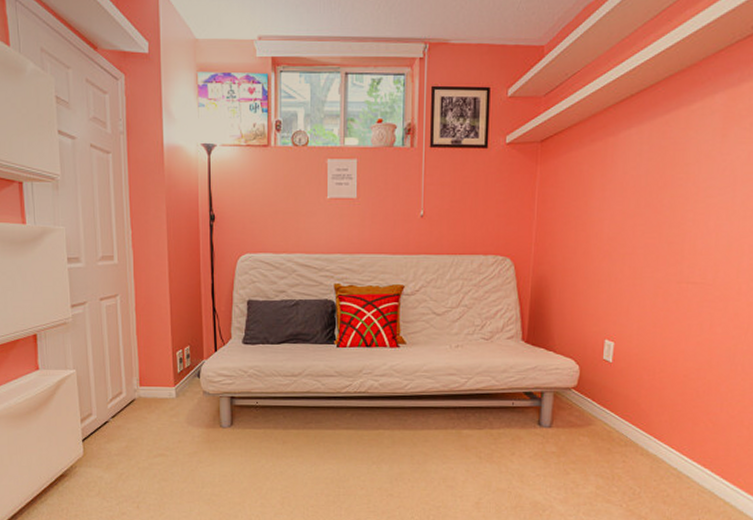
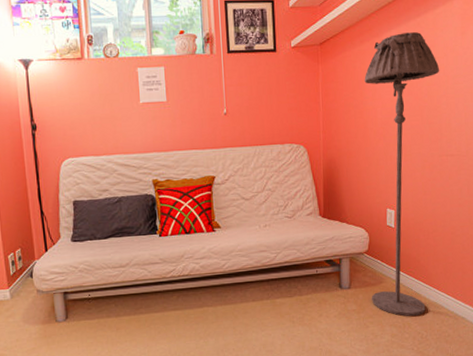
floor lamp: none [575,132,689,469] -> present [364,32,440,317]

